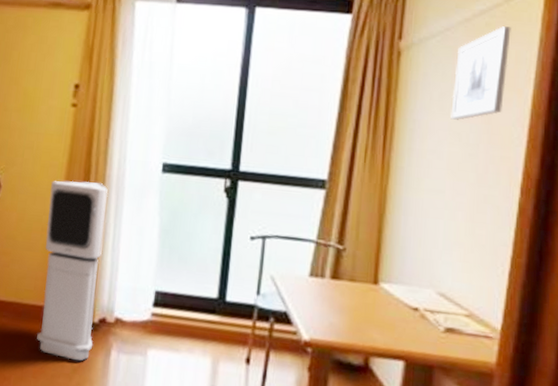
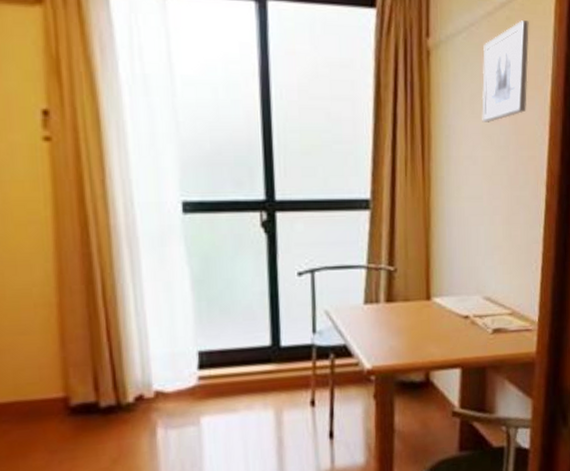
air purifier: present [37,180,108,361] -> none [36,235,133,452]

